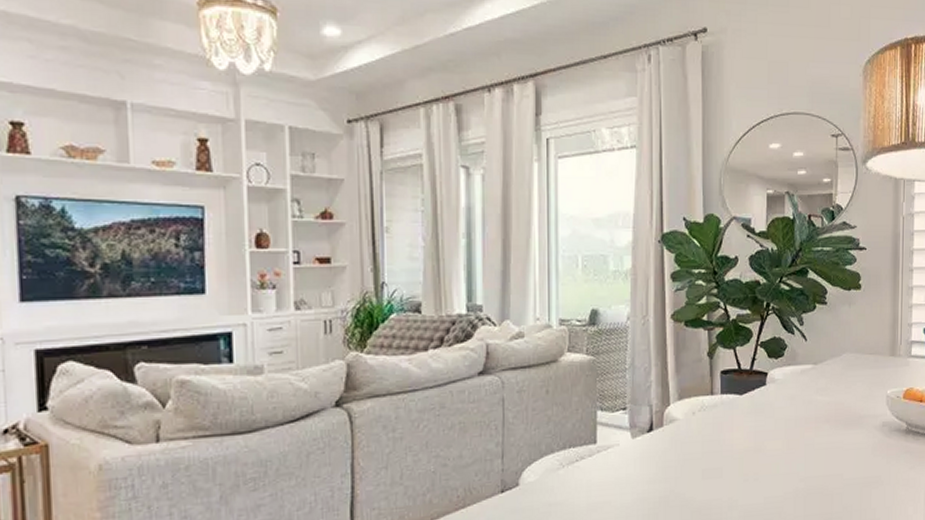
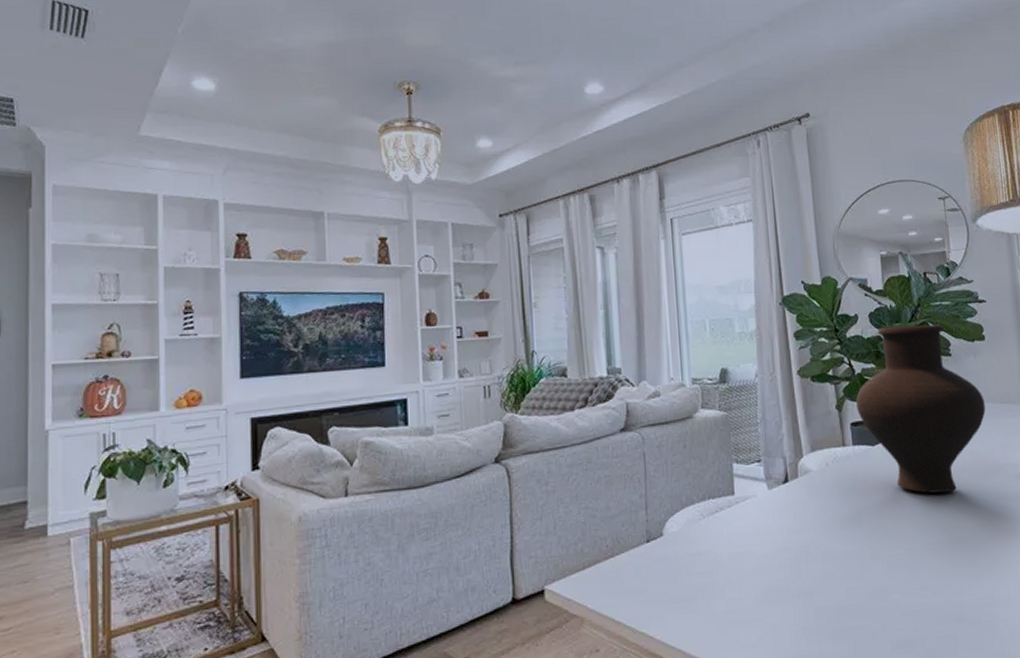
vase: none [729,270,854,444] -> present [856,324,986,494]

